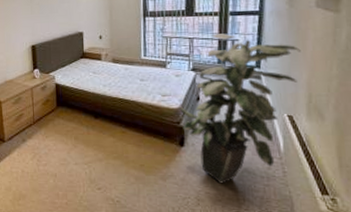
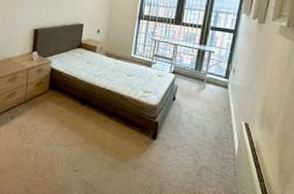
indoor plant: present [179,34,301,184] -> none [156,44,262,177]

